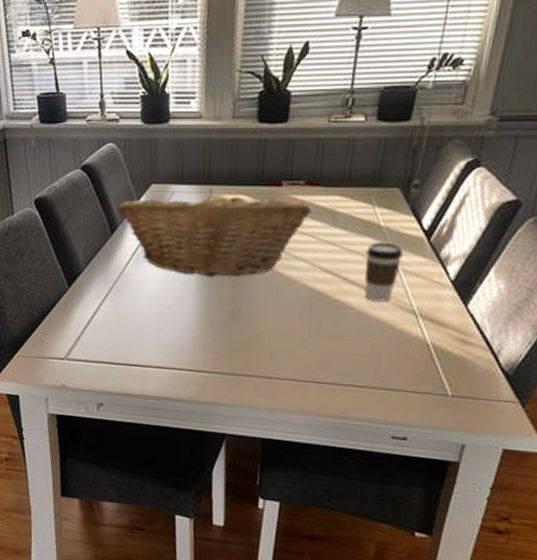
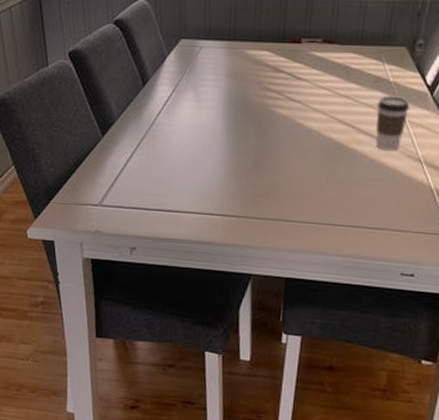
fruit basket: present [116,188,312,277] -> none [148,43,329,128]

